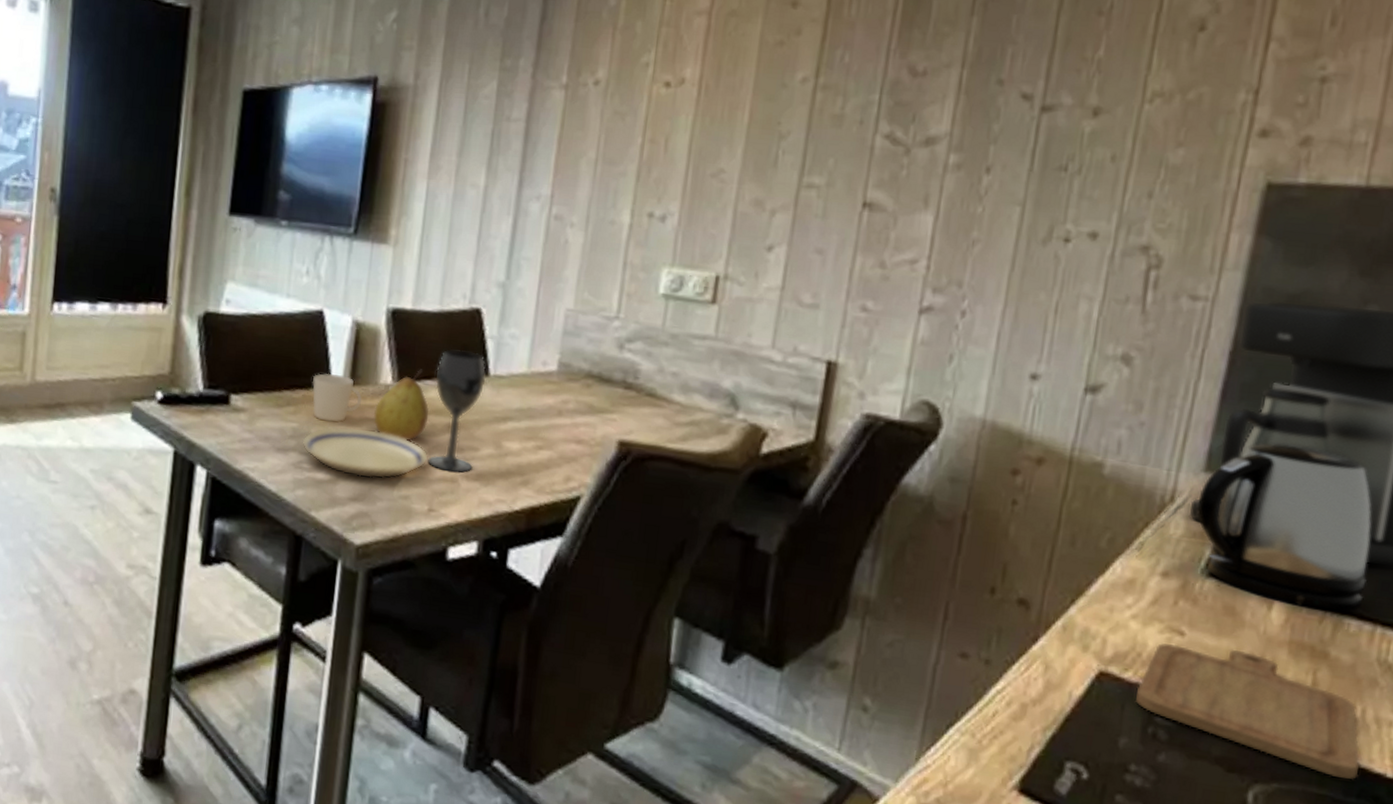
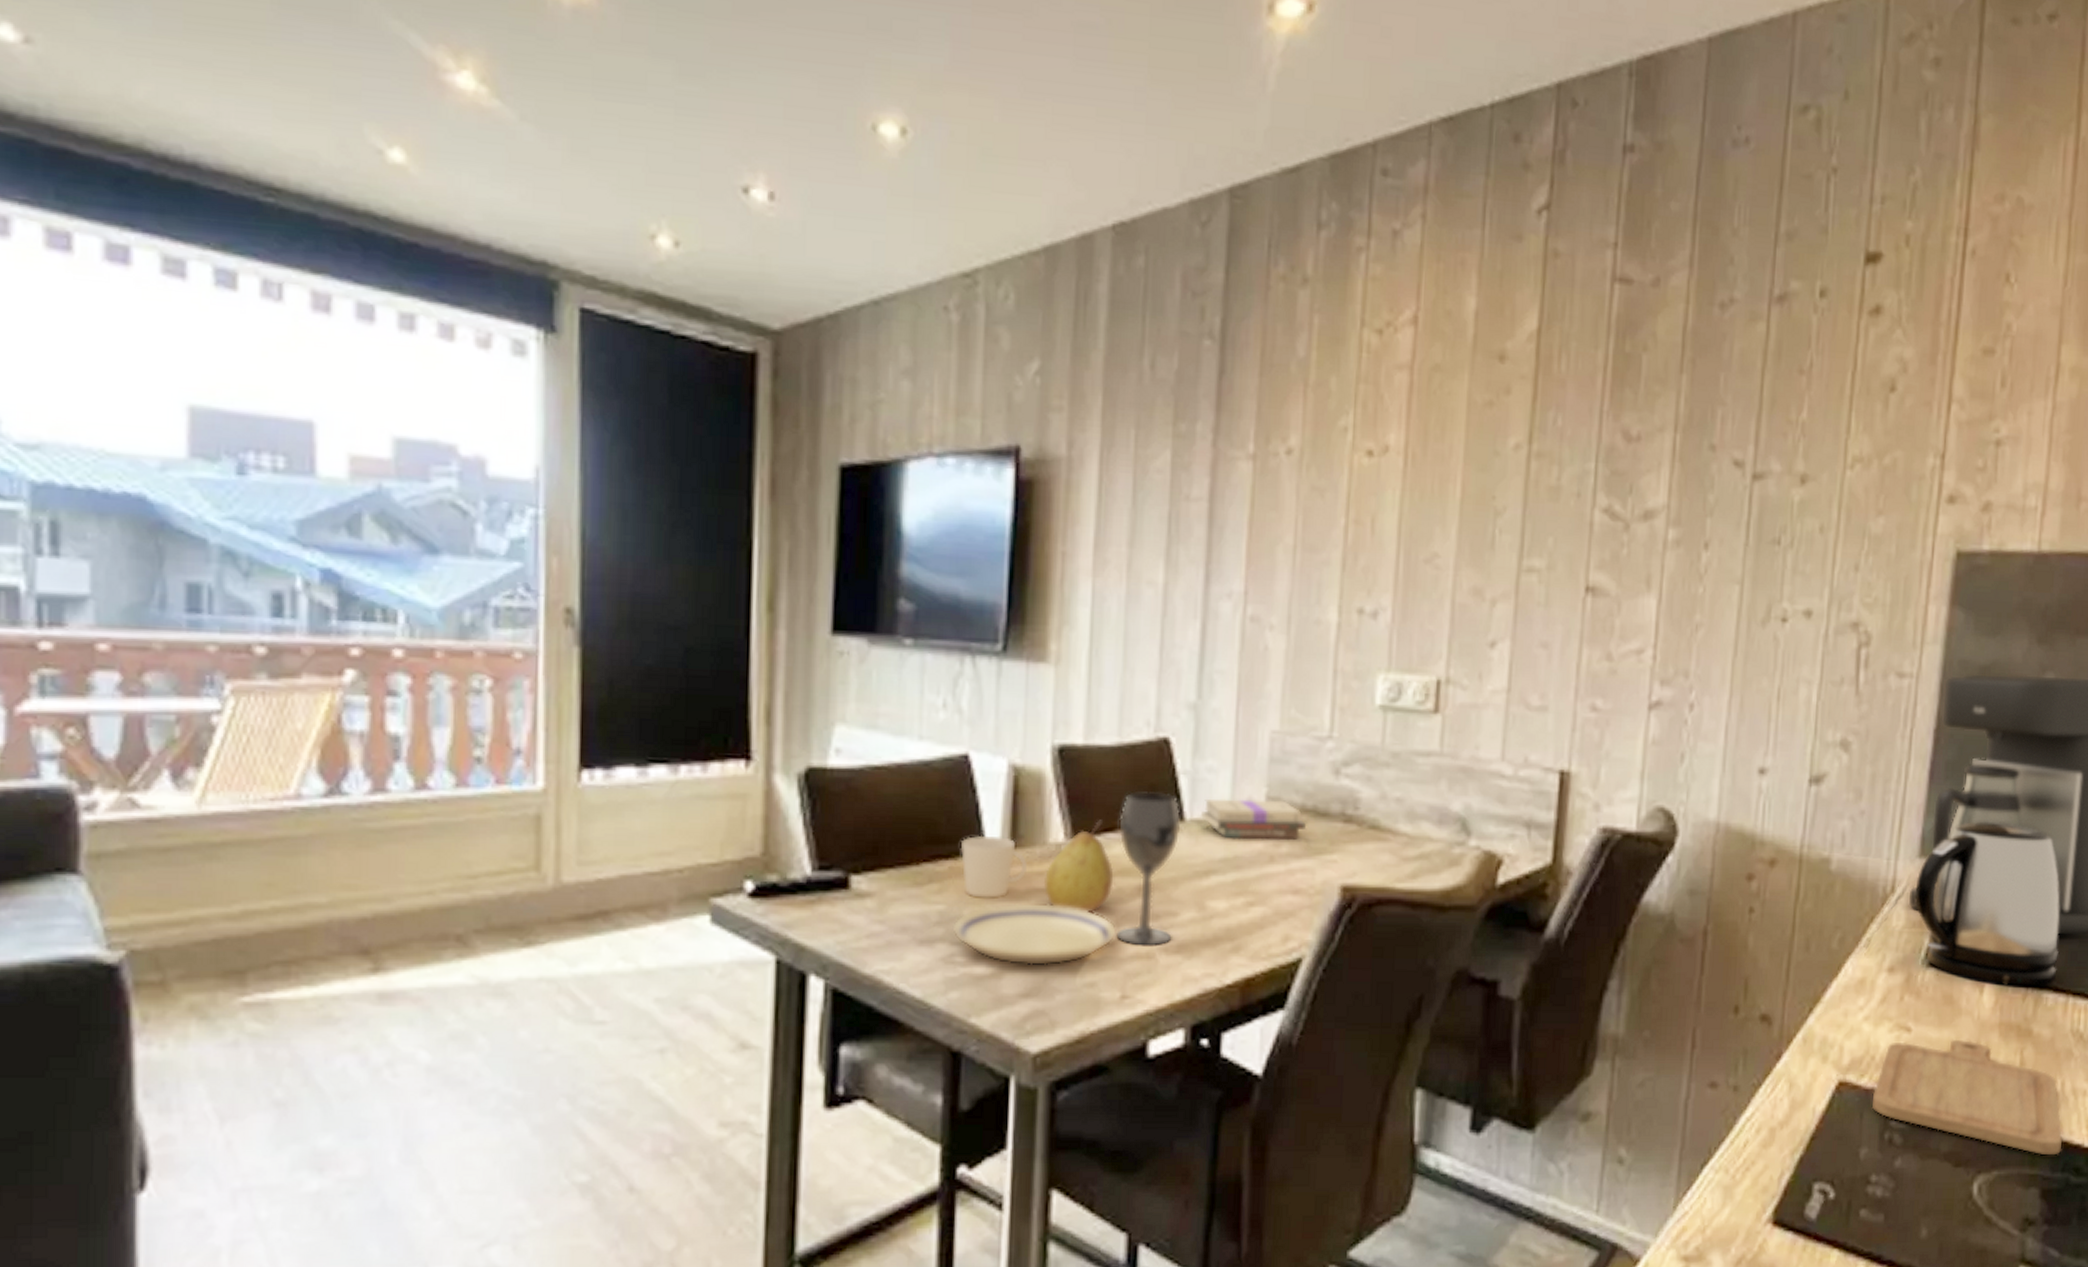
books: none [501,359,592,399] -> present [1199,798,1307,840]

